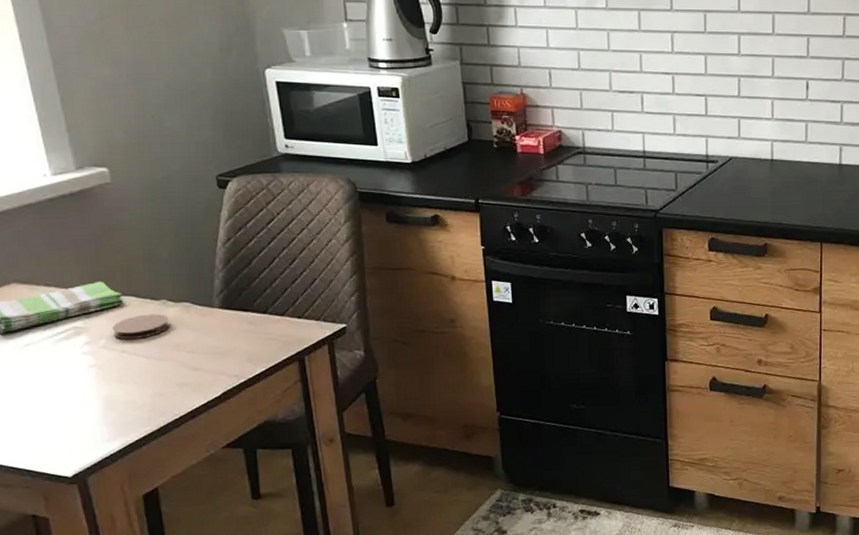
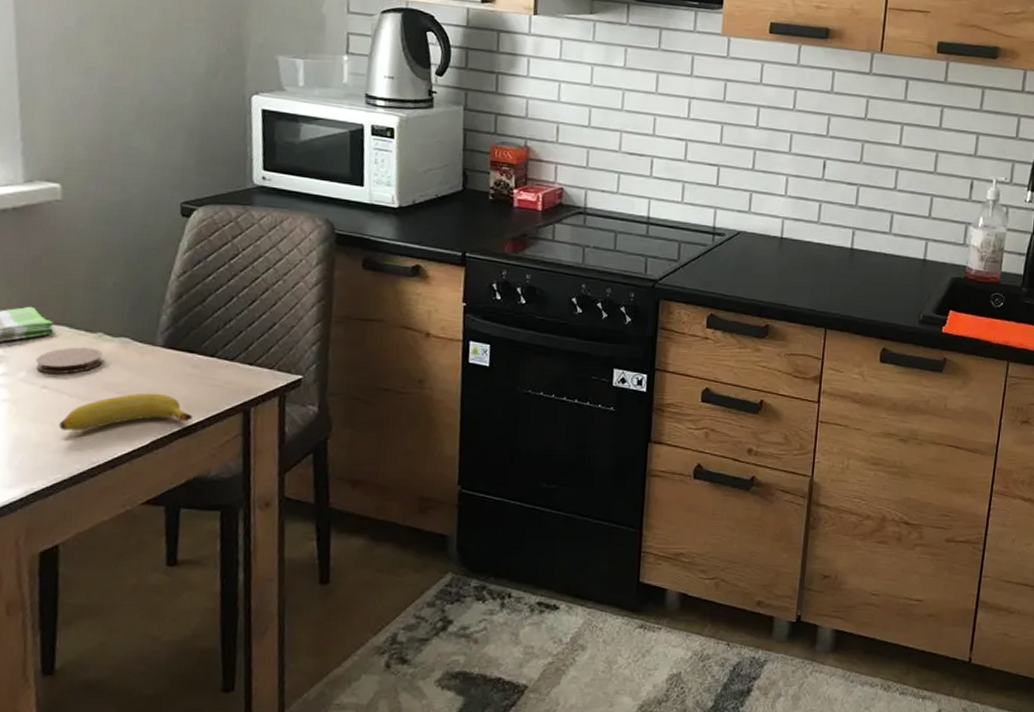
banana: none [141,349,255,388] -> present [59,393,192,431]

